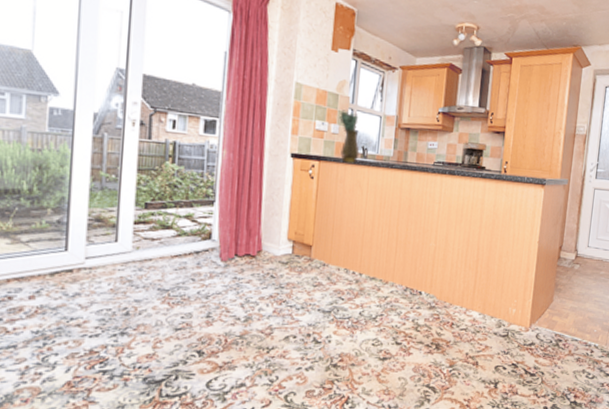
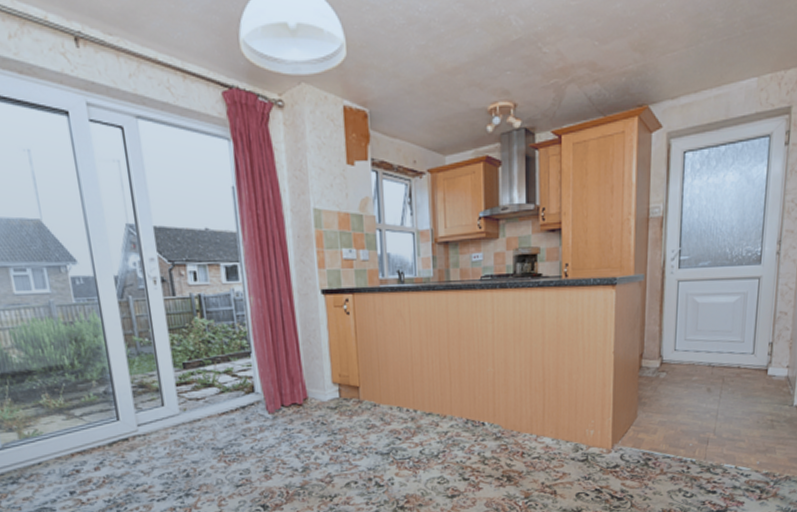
vase: present [340,109,360,163] -> none [367,231,396,292]

